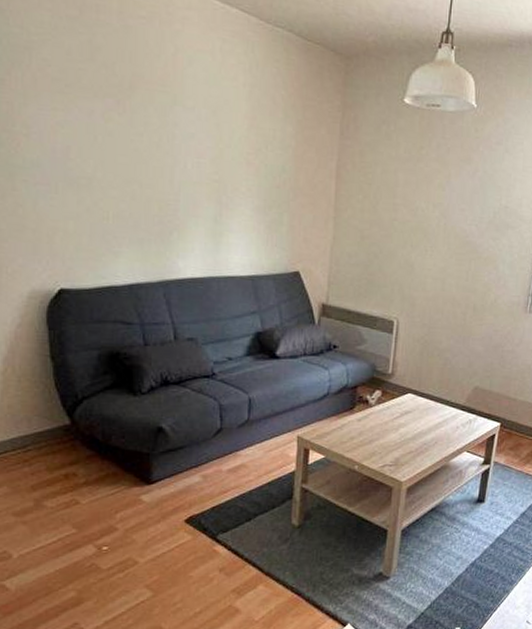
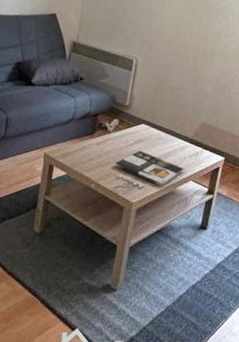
magazine: none [379,423,457,464] -> present [114,150,184,188]

